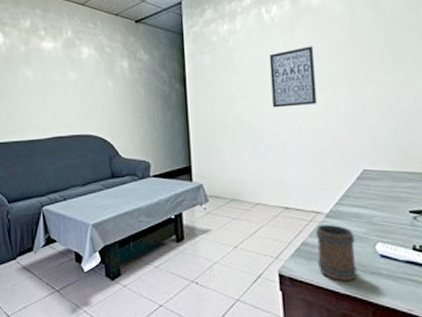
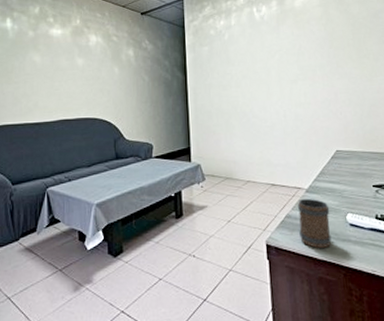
wall art: present [269,46,318,108] -> none [259,42,300,96]

